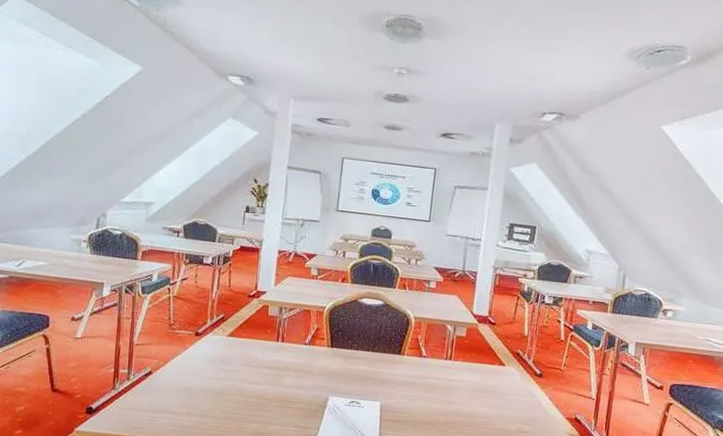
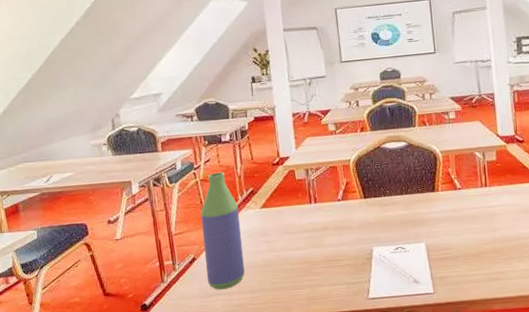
bottle: none [158,292,206,408] -> present [200,172,245,290]

